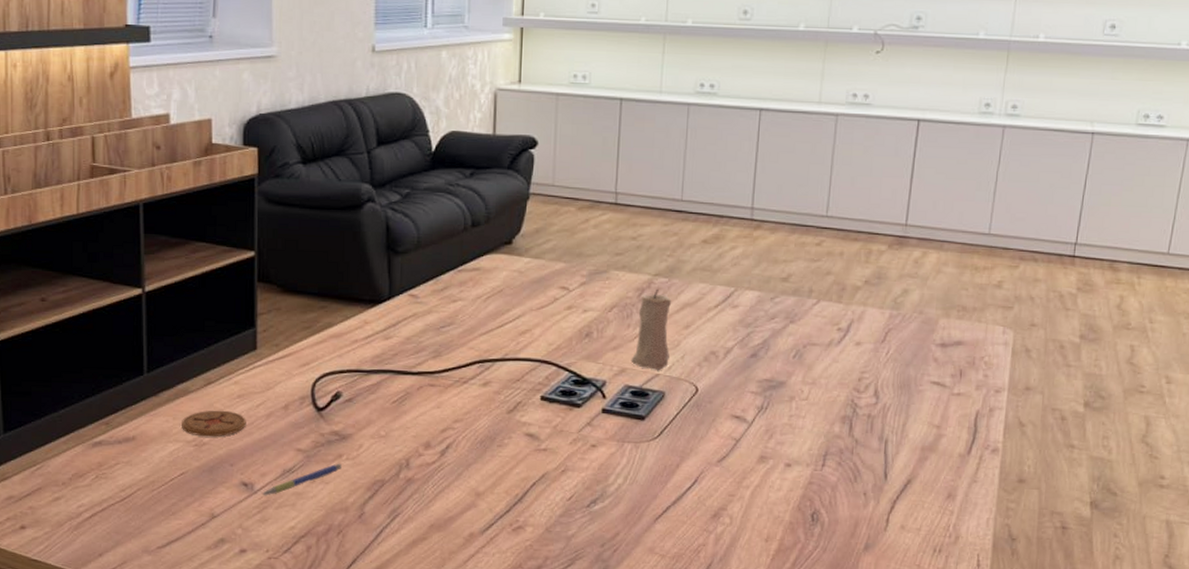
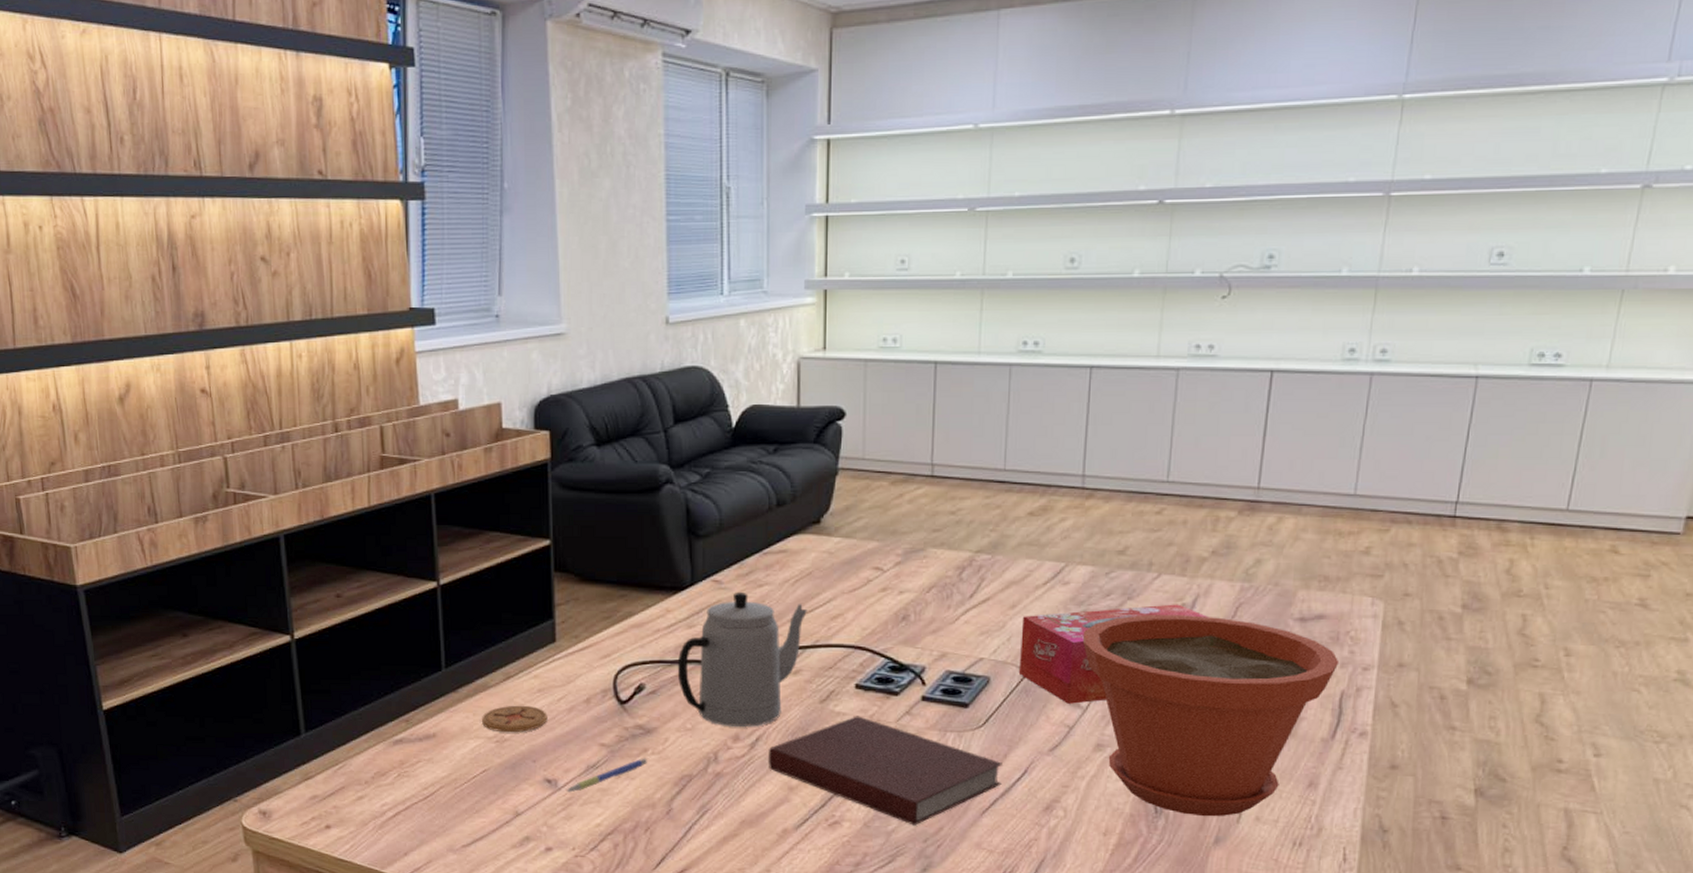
teapot: none [373,306,498,435] -> present [677,591,807,727]
notebook: none [458,426,675,531] -> present [769,716,1002,826]
candle: present [631,290,672,371] -> none [952,567,996,655]
tissue box: none [691,328,862,418] -> present [1018,604,1209,704]
plant pot: none [749,337,975,525] -> present [1082,615,1340,817]

